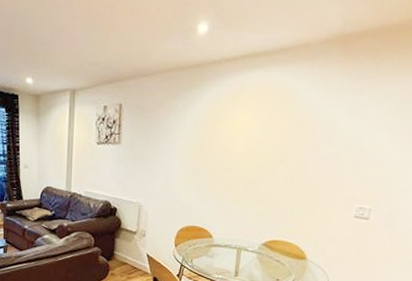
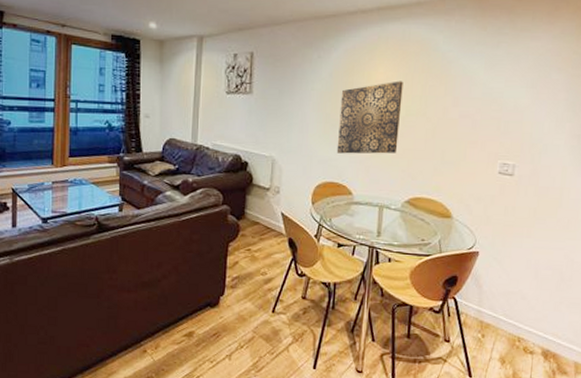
wall art: none [198,128,265,200] -> present [336,81,403,154]

